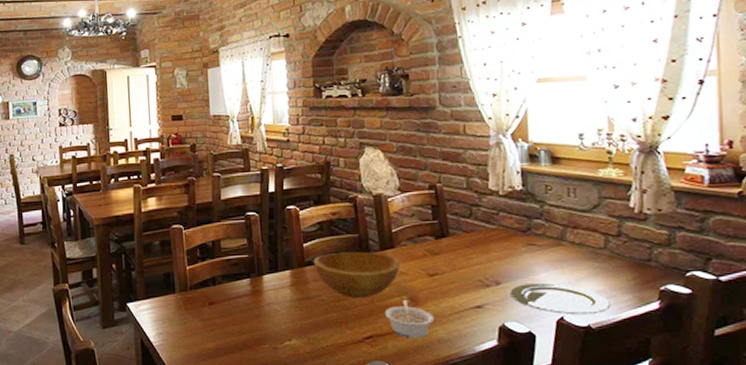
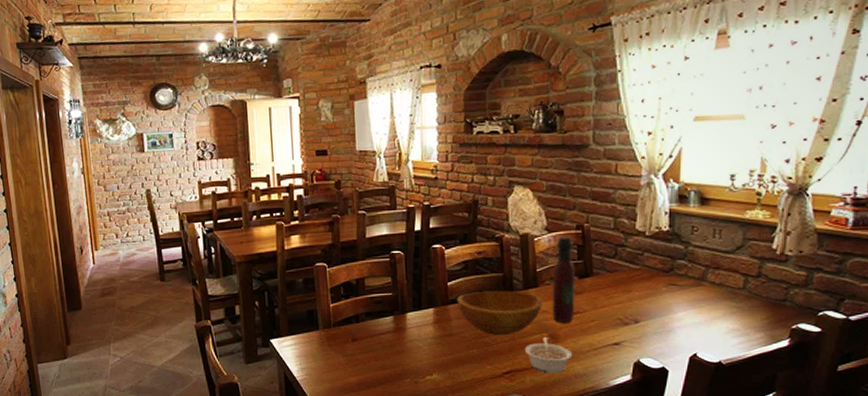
wine bottle: none [408,196,434,286] -> present [551,236,575,324]
plate: present [510,283,611,315] -> none [647,322,743,352]

